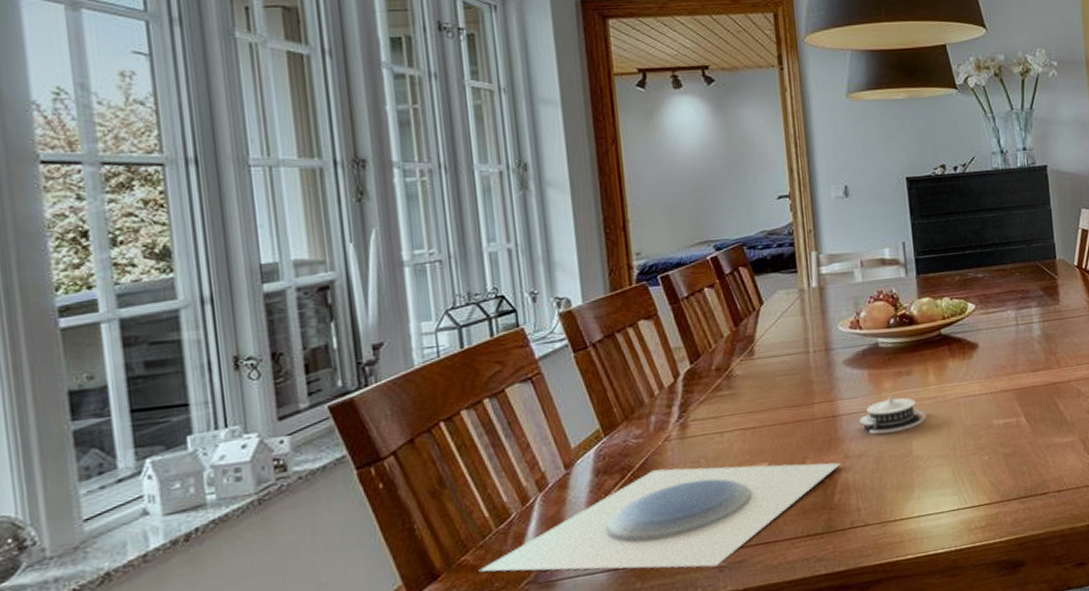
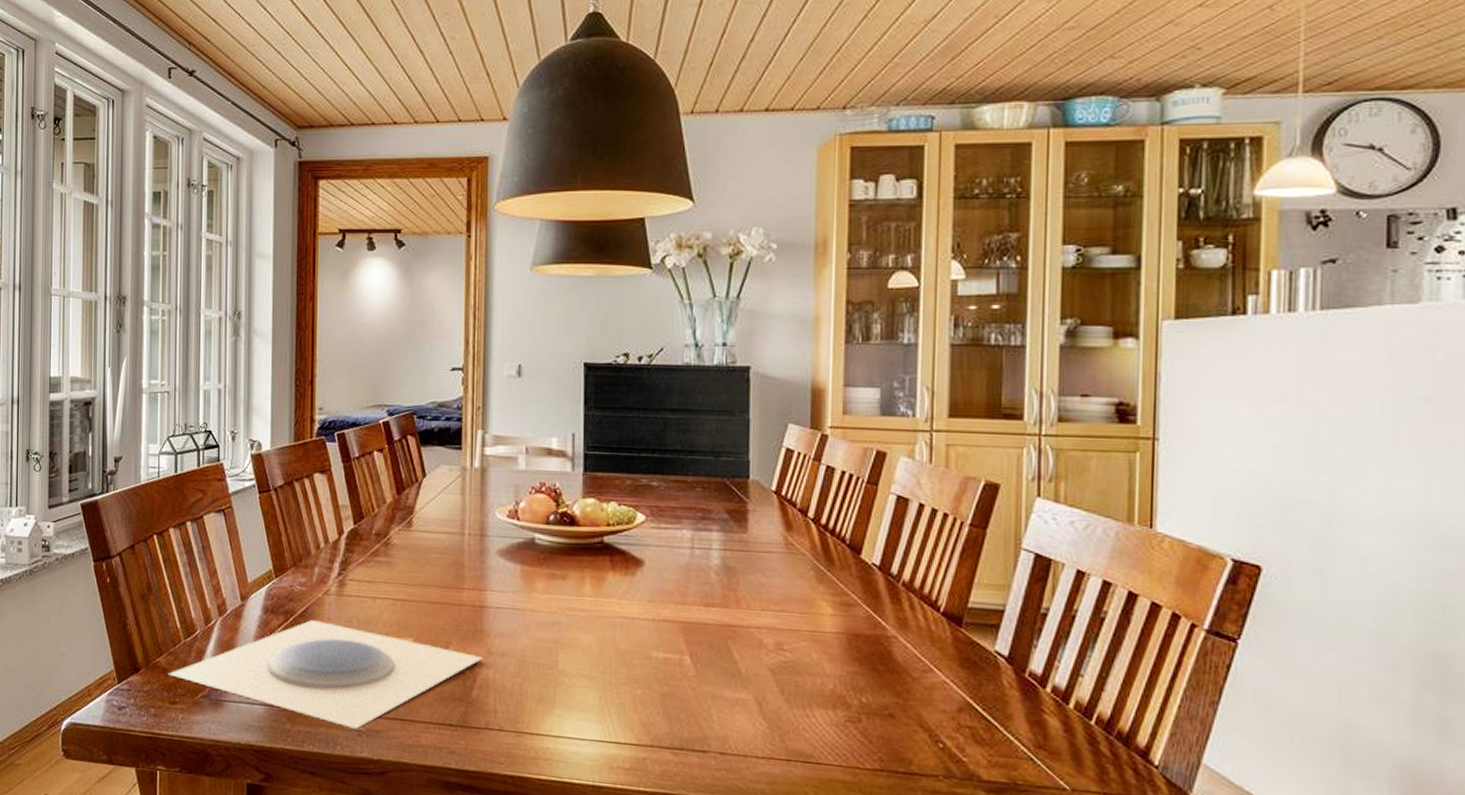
architectural model: present [859,395,925,434] -> none [507,597,576,639]

